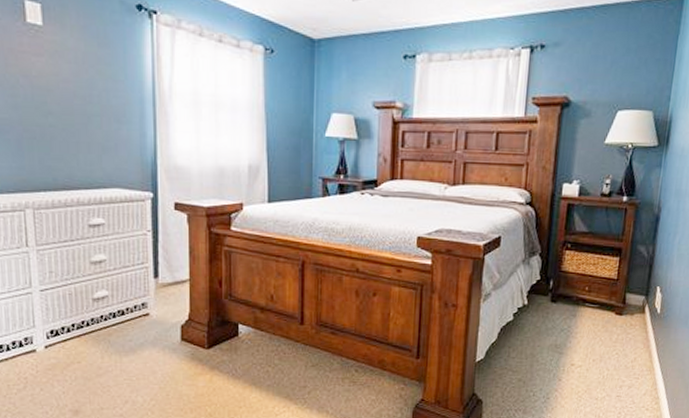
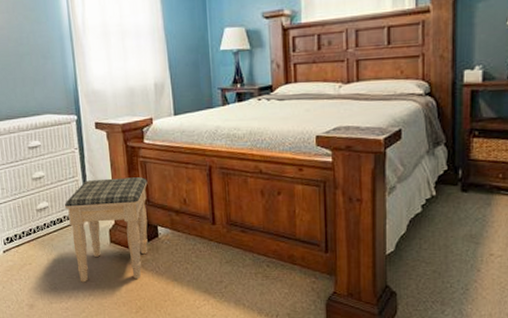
footstool: none [128,267,231,385] -> present [64,177,148,283]

